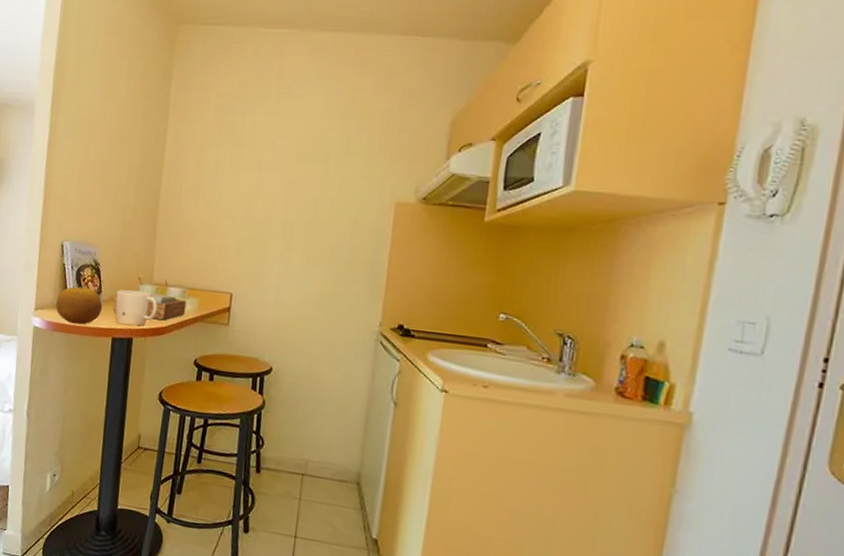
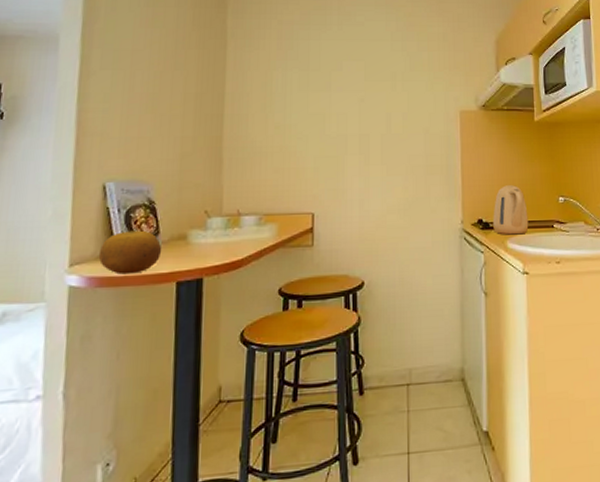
napkin holder: present [112,293,187,321] -> none [175,225,264,254]
mug: present [114,289,158,327] -> none [178,225,231,266]
kettle: none [414,291,458,349] -> present [493,184,529,235]

